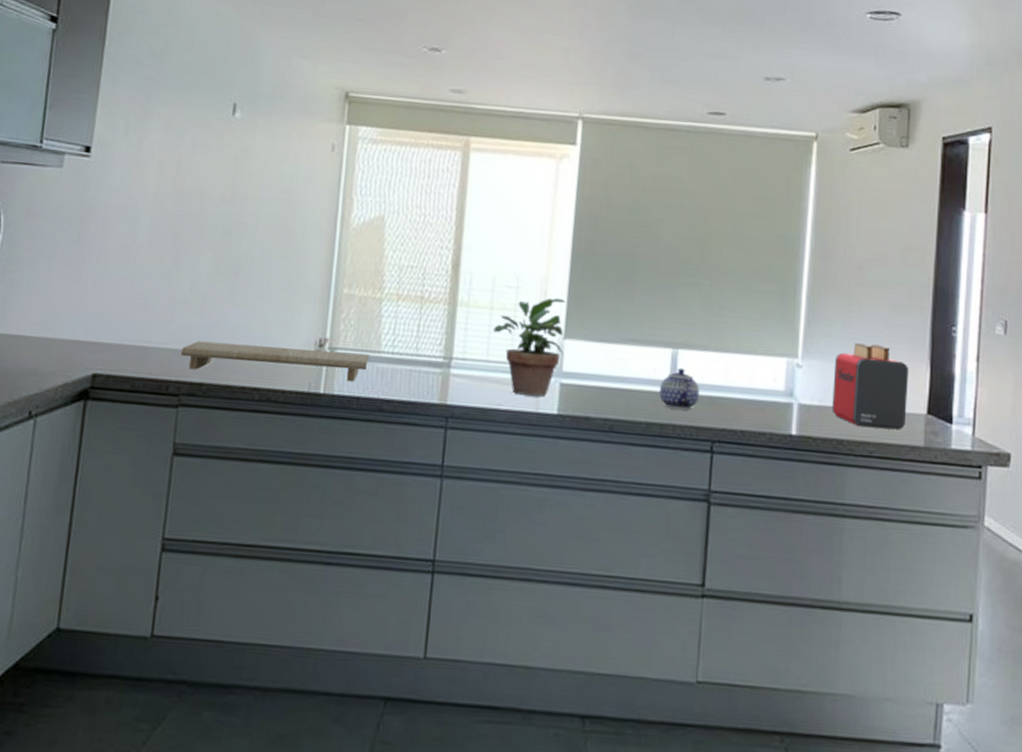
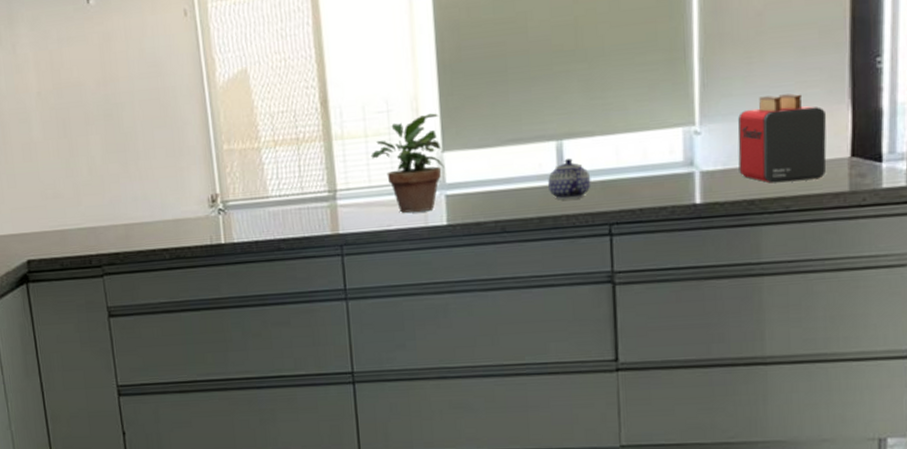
cutting board: present [181,341,369,381] -> none [94,201,259,242]

